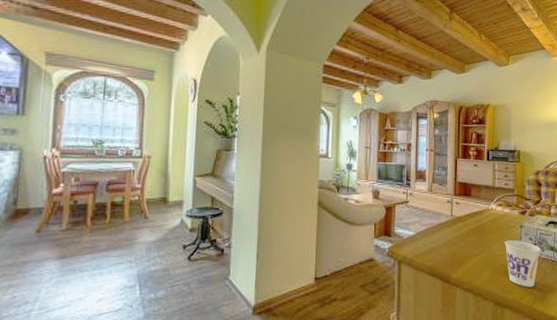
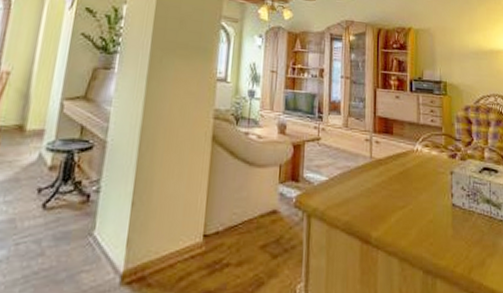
cup: present [504,240,541,287] -> none [433,190,476,251]

